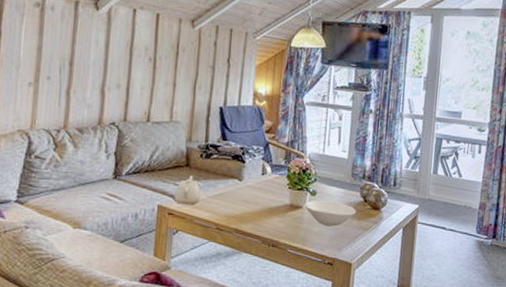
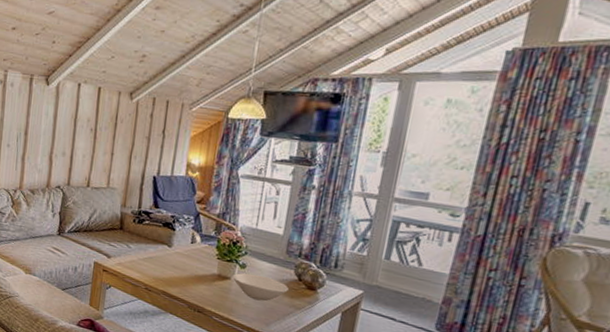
teapot: present [174,176,201,205] -> none [108,238,133,265]

